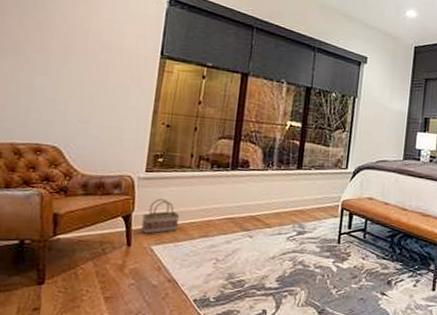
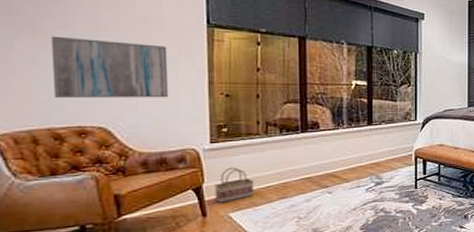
wall art: none [21,58,123,124] -> present [50,36,169,98]

